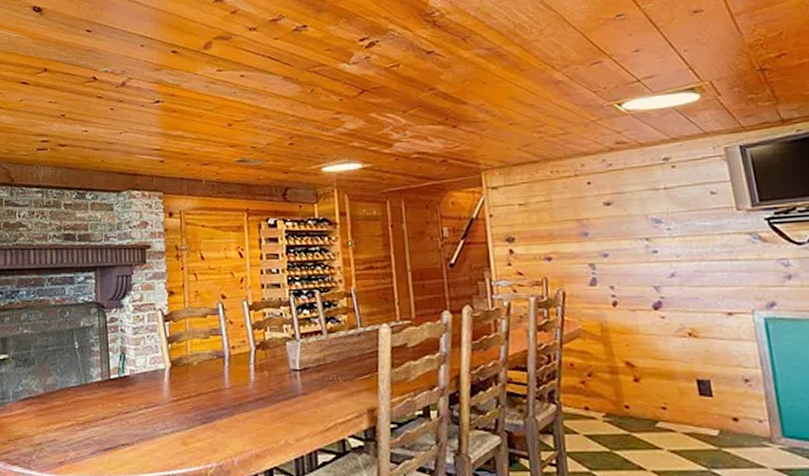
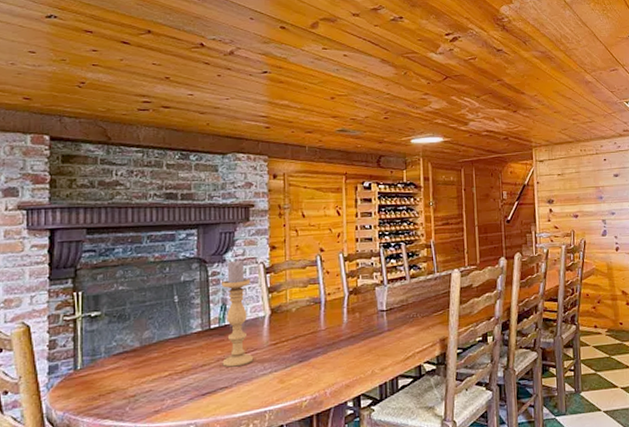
candle holder: none [120,304,155,422] -> present [222,258,254,367]

